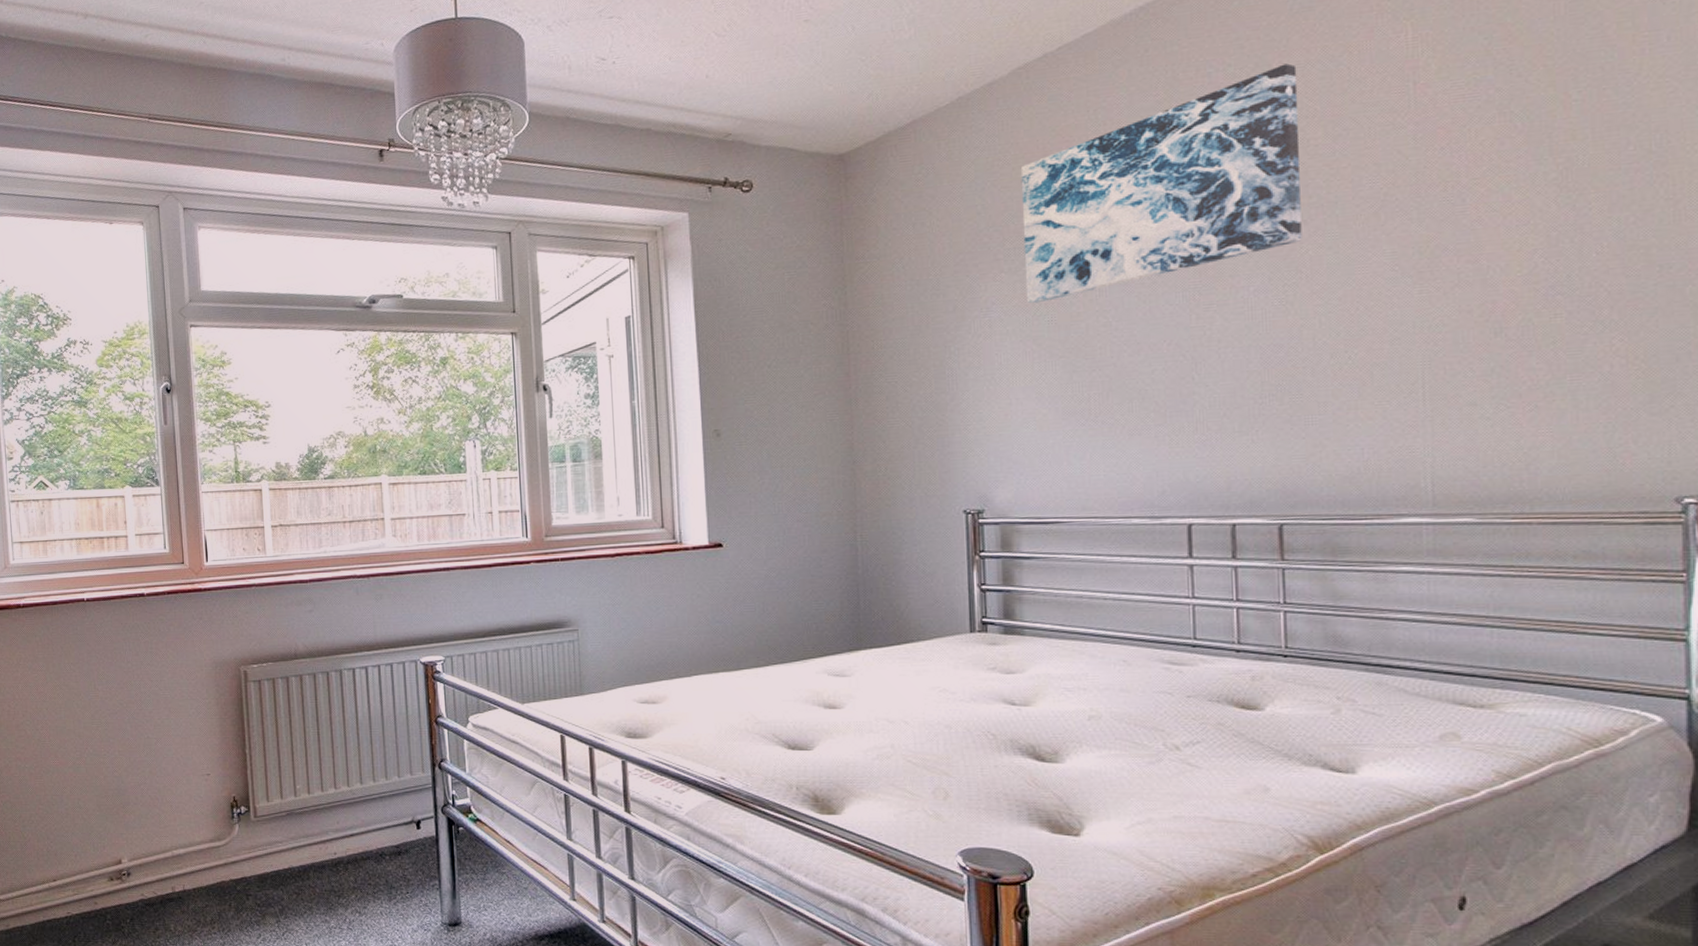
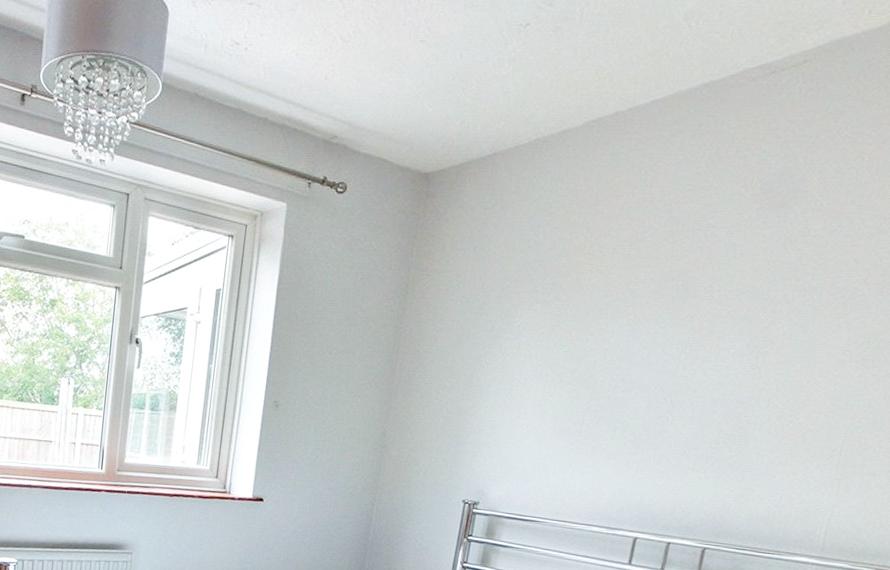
wall art: present [1020,63,1302,304] -> none [551,159,817,335]

